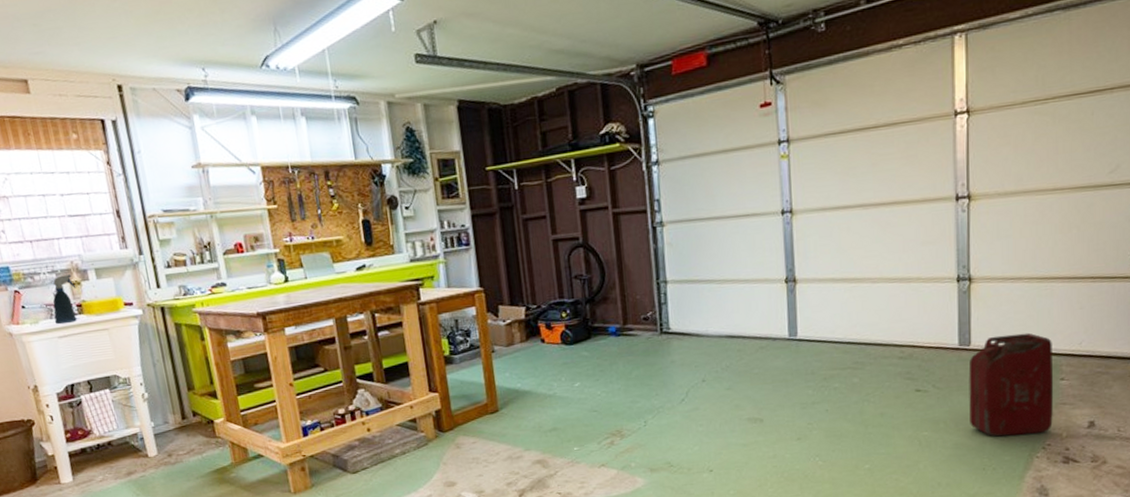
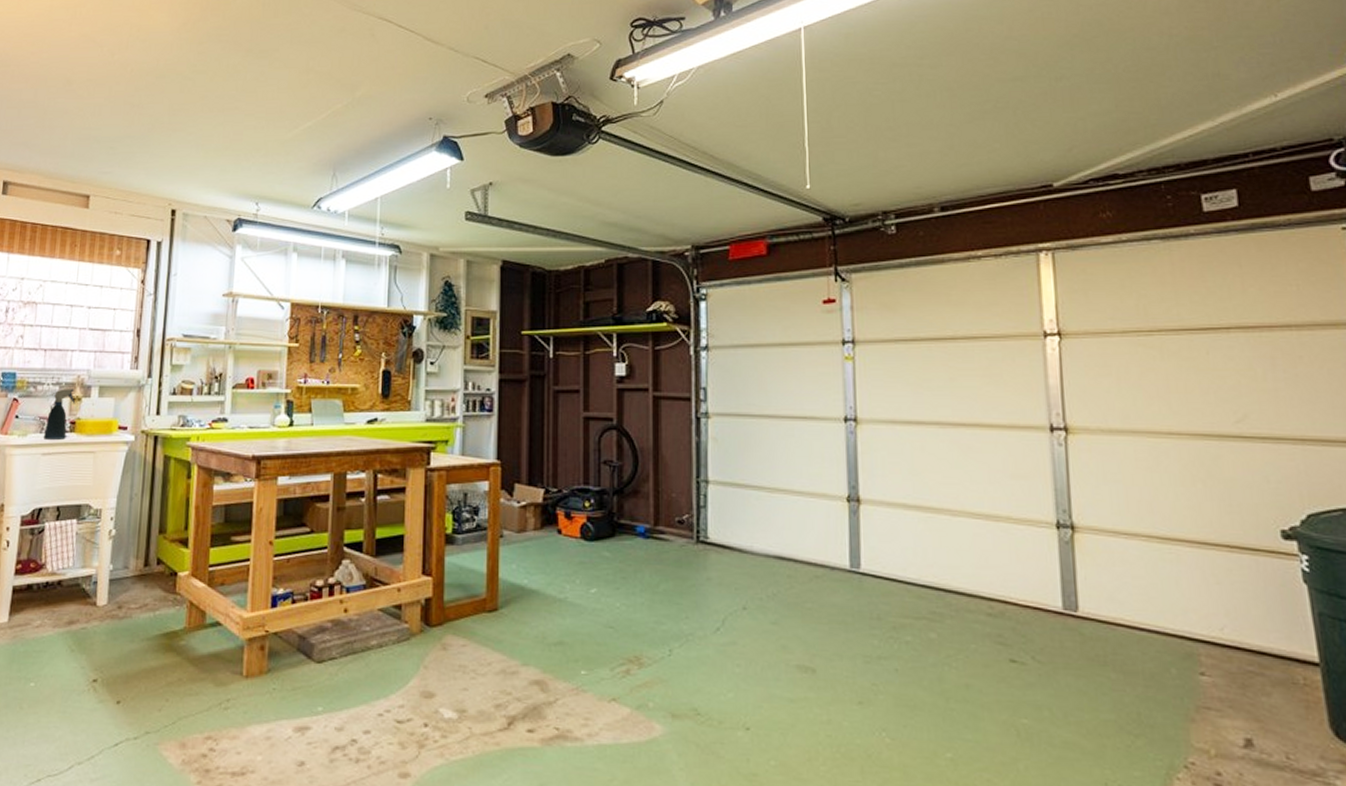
jerry can: present [968,332,1054,437] -> none [1077,603,1196,745]

